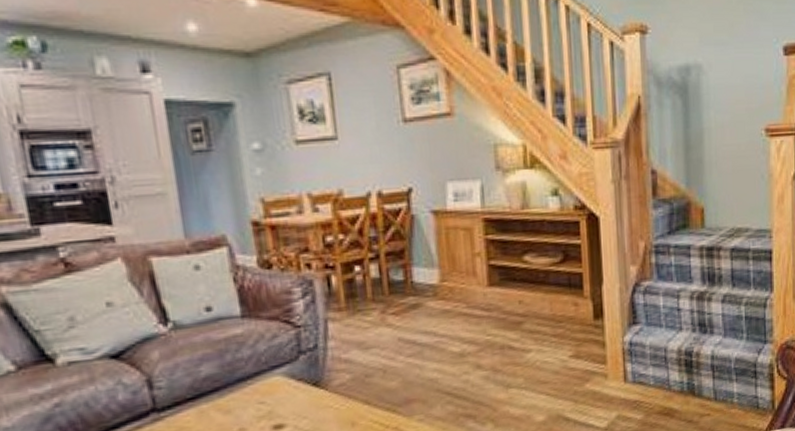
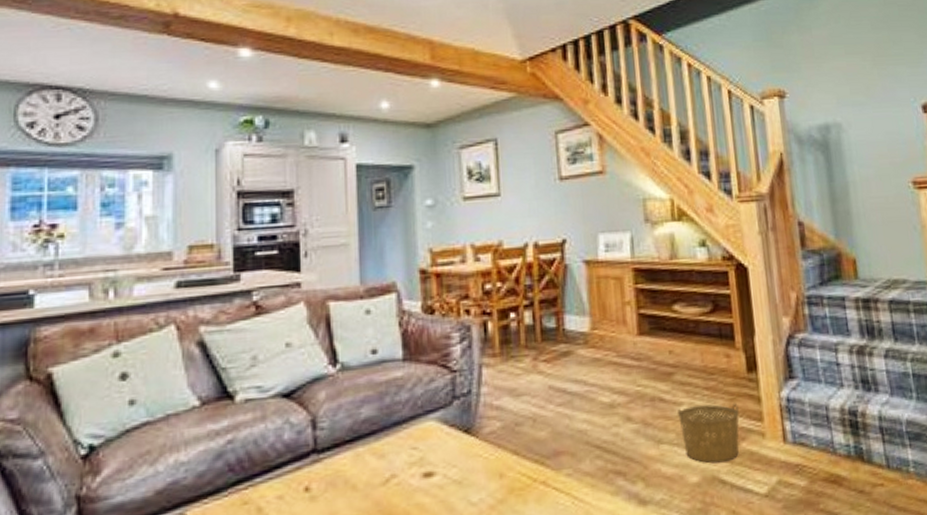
basket: none [526,347,584,404] -> present [678,402,739,464]

